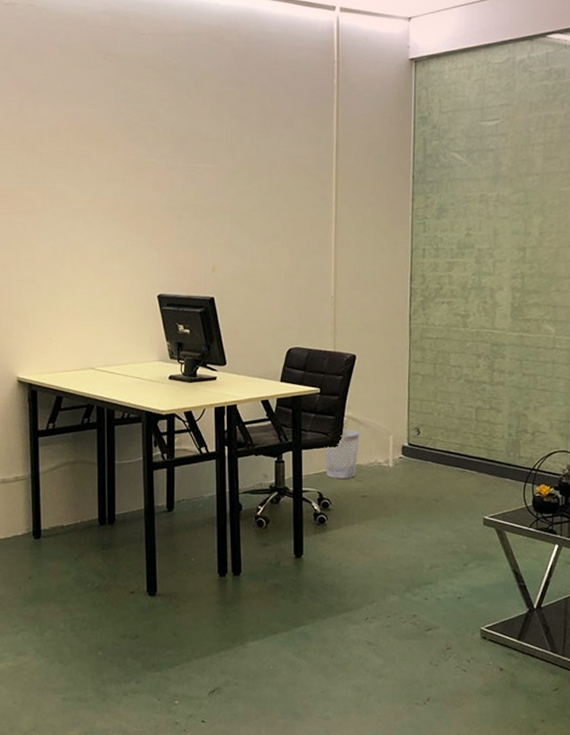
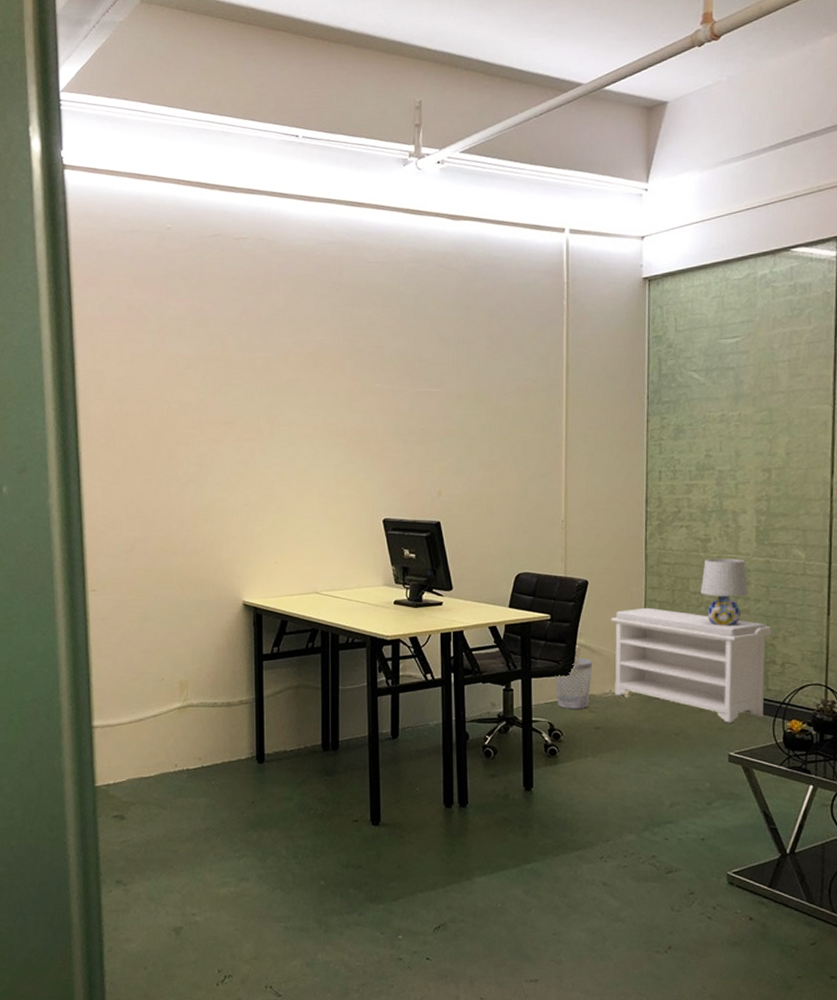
bench: none [377,380,524,489] -> present [611,607,772,723]
table lamp: none [460,333,504,397] -> present [700,558,749,626]

